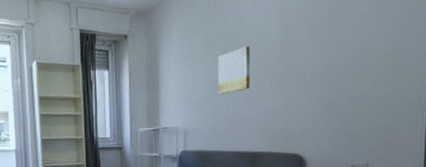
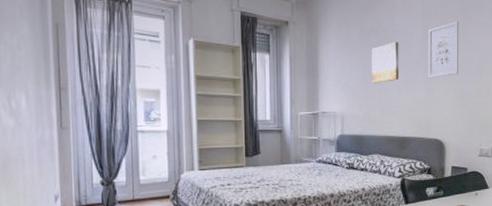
wall art: none [285,15,327,85] -> present [427,21,459,78]

